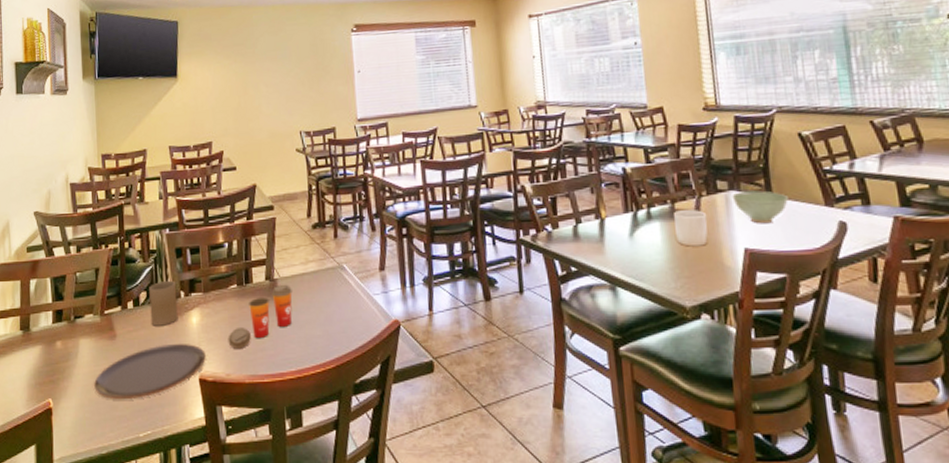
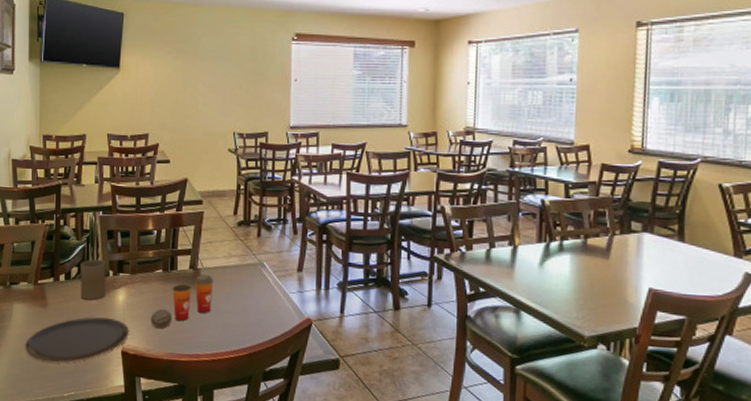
mug: present [672,209,708,247] -> none [584,245,617,282]
bowl: present [732,190,788,224] -> none [644,234,699,268]

